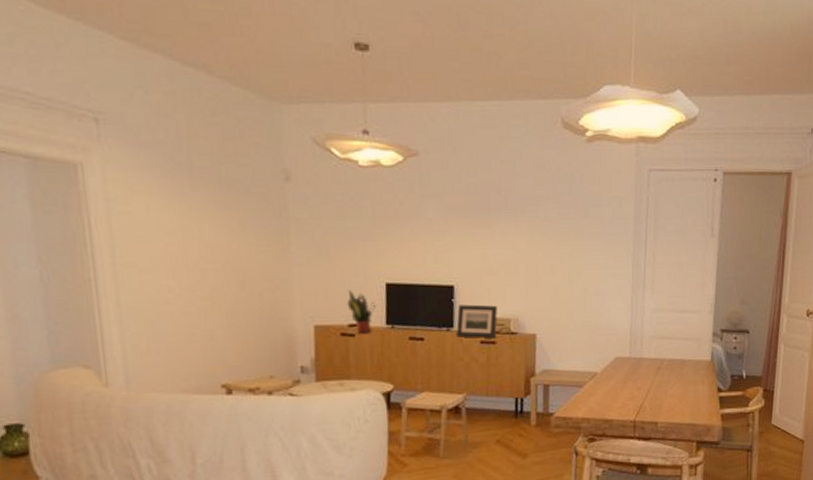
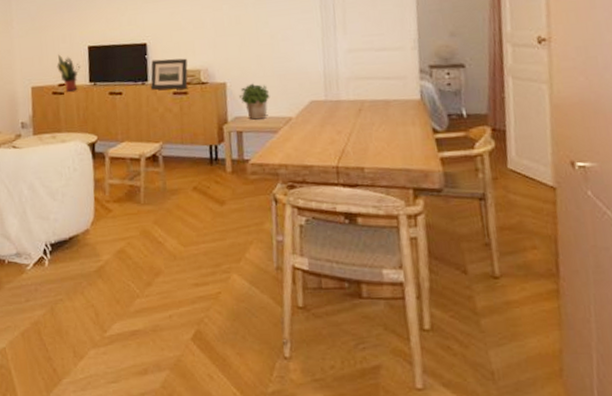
potted plant: none [549,337,579,374] -> present [240,83,270,120]

